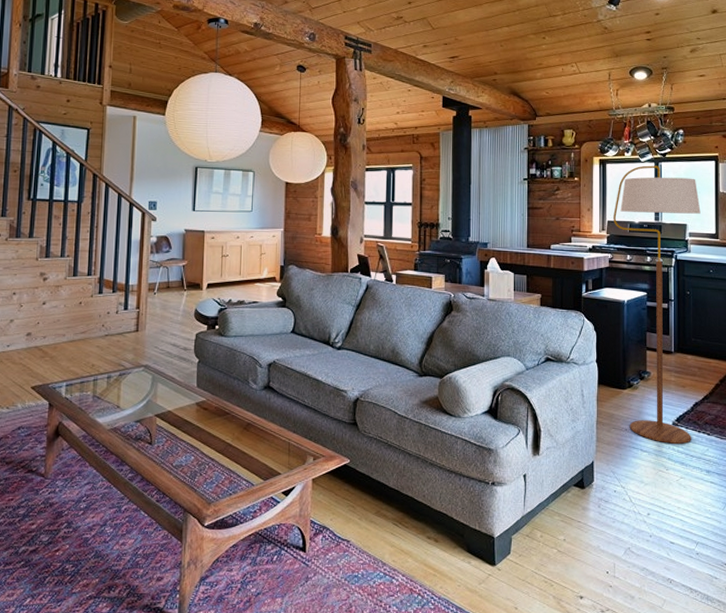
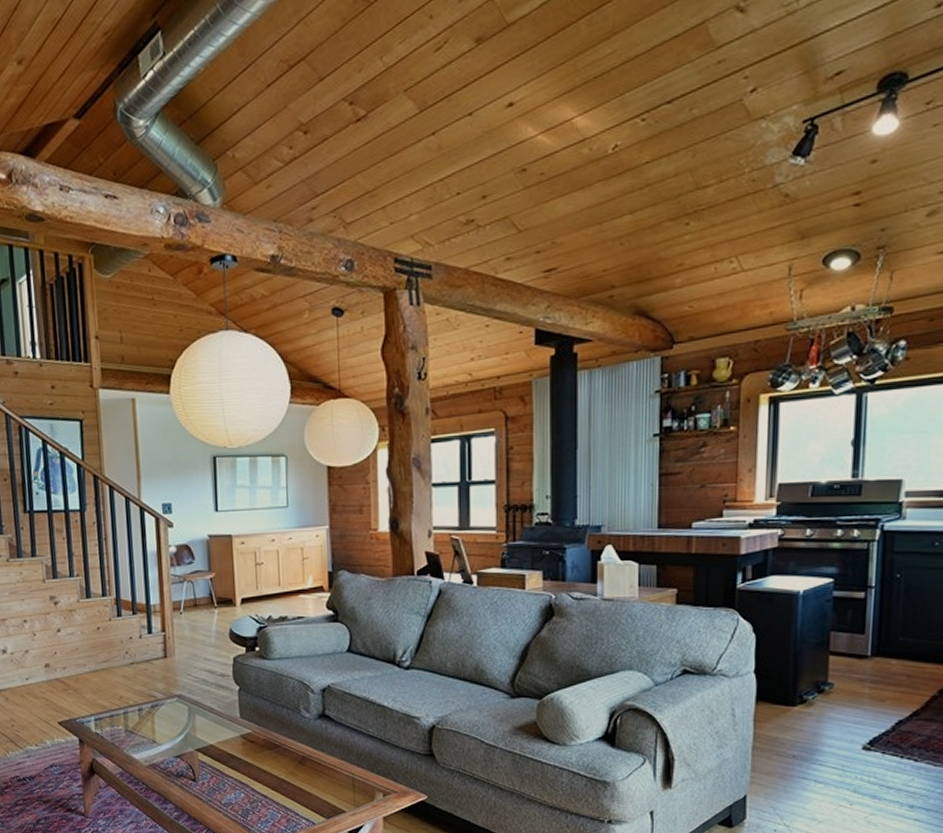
floor lamp: present [613,165,701,444] -> none [787,398,927,773]

